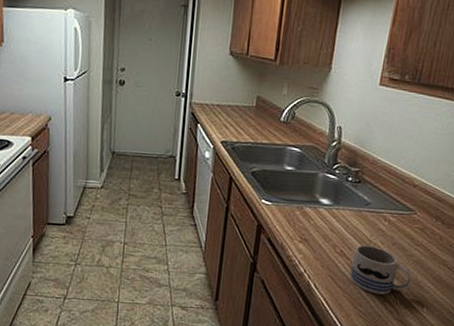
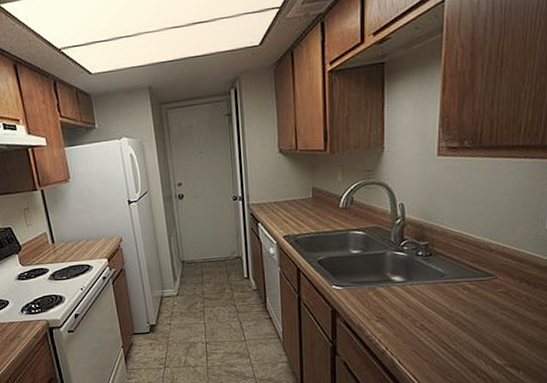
mug: present [350,245,413,295] -> none [435,315,503,363]

